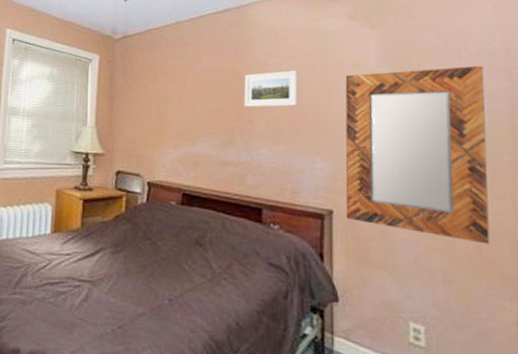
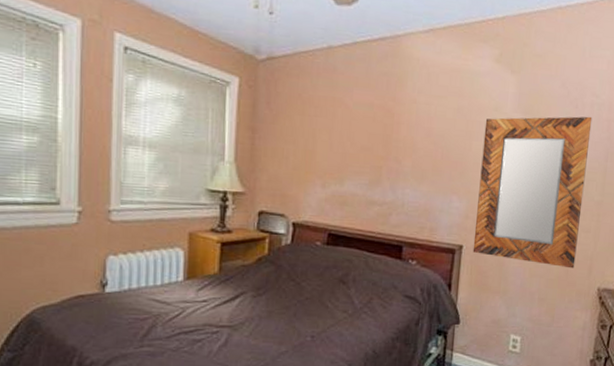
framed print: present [244,70,298,107] -> none [392,110,446,147]

